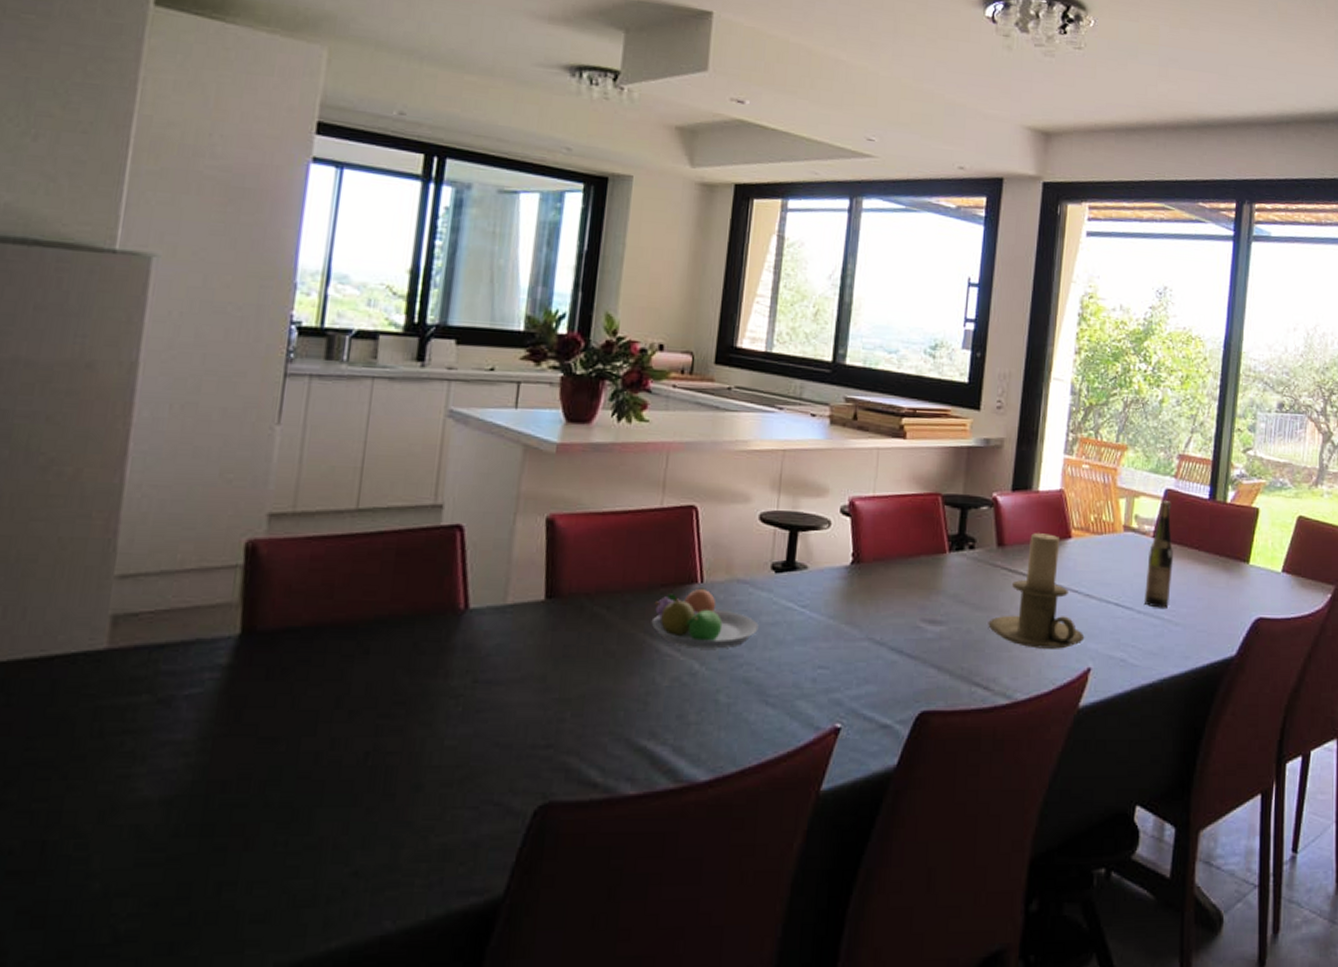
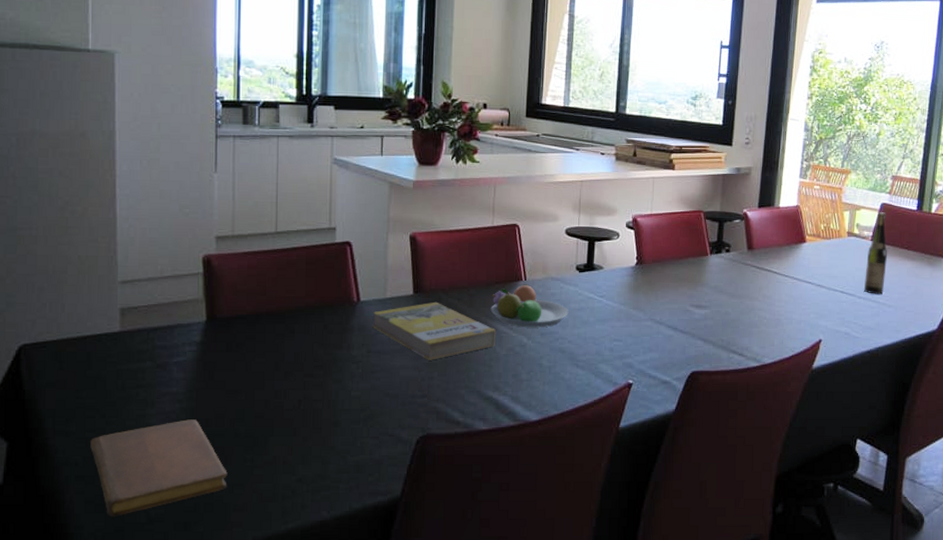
notebook: none [36,782,247,935] -> present [90,419,228,517]
book: none [482,610,657,694] -> present [372,301,495,360]
candle holder: present [988,533,1085,649] -> none [741,239,817,326]

